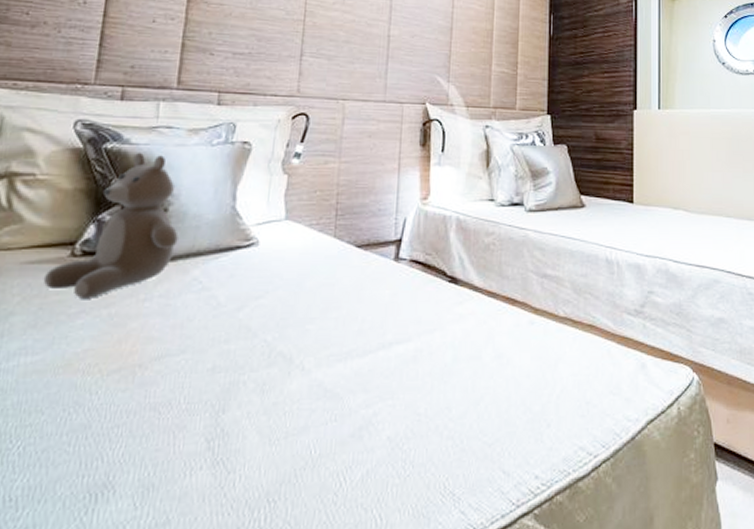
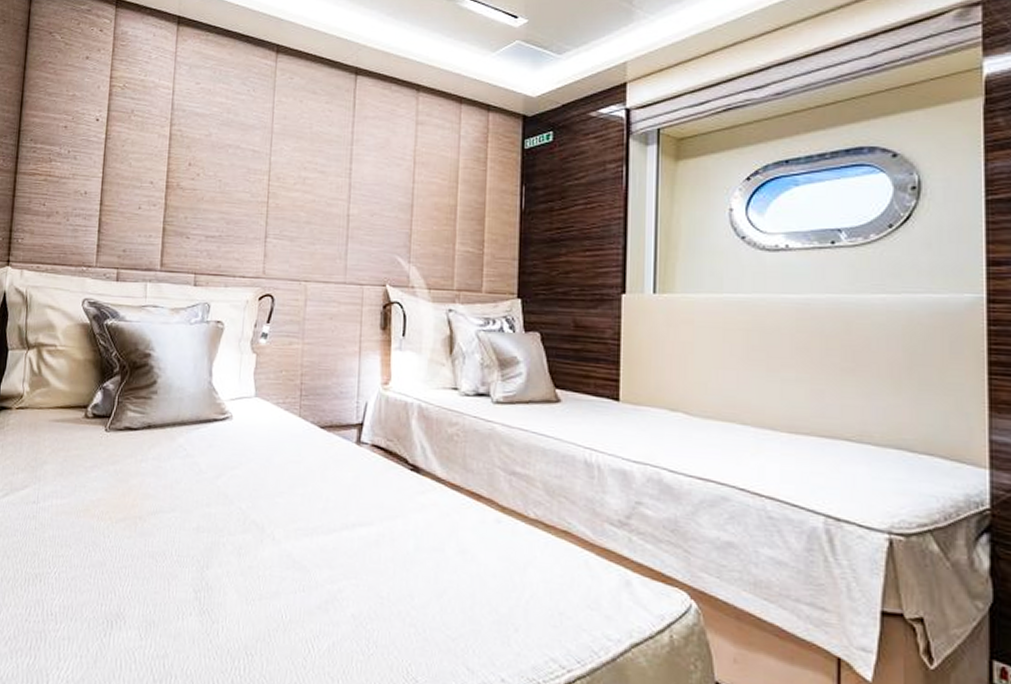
bear: present [43,152,179,299] -> none [66,328,166,455]

